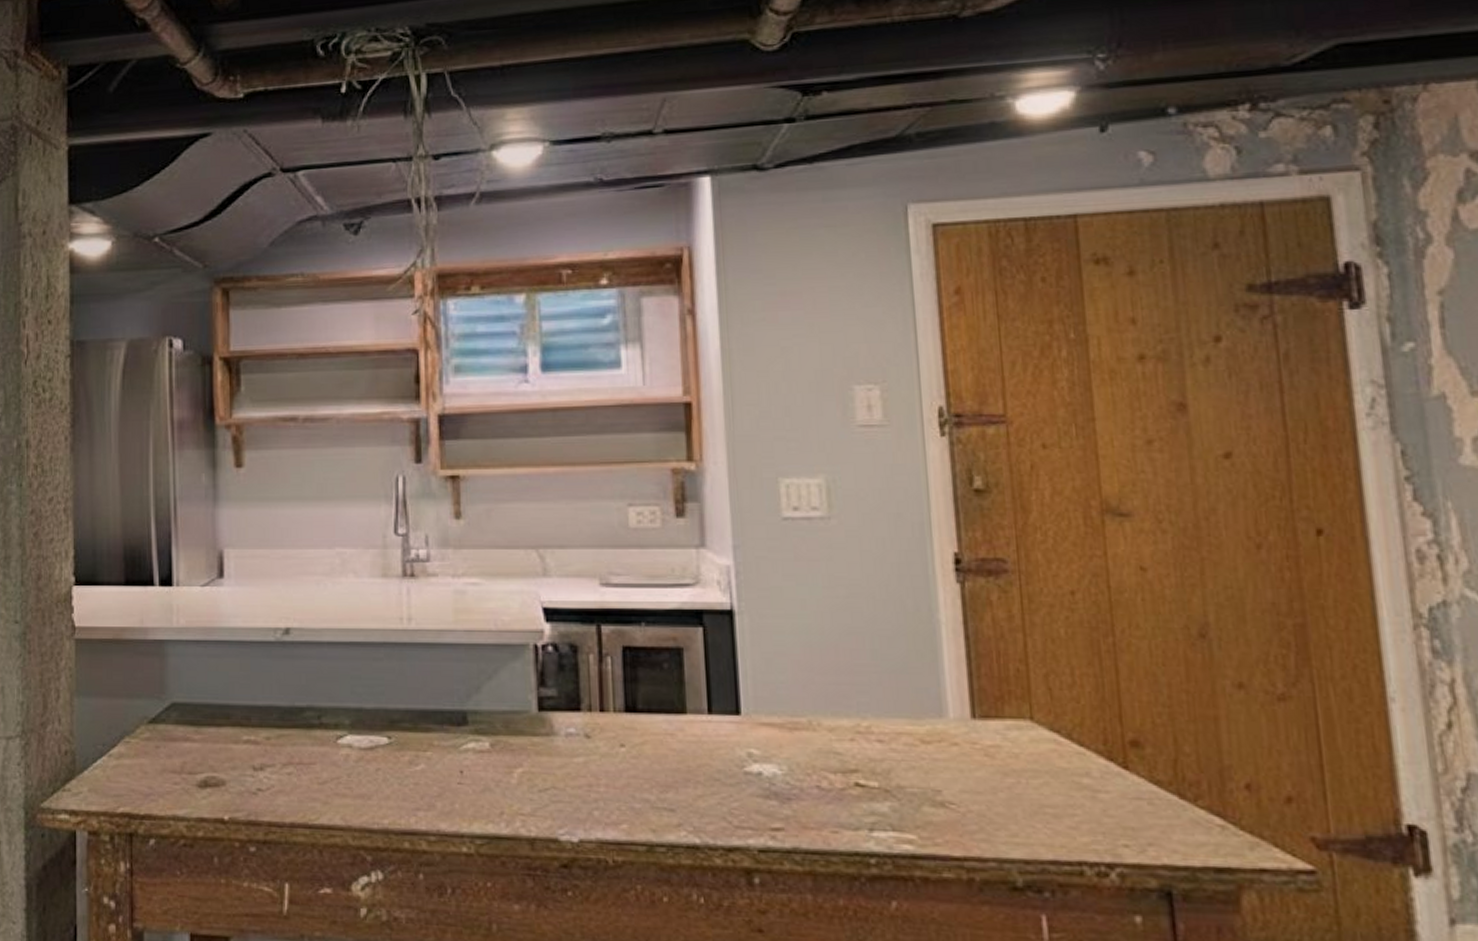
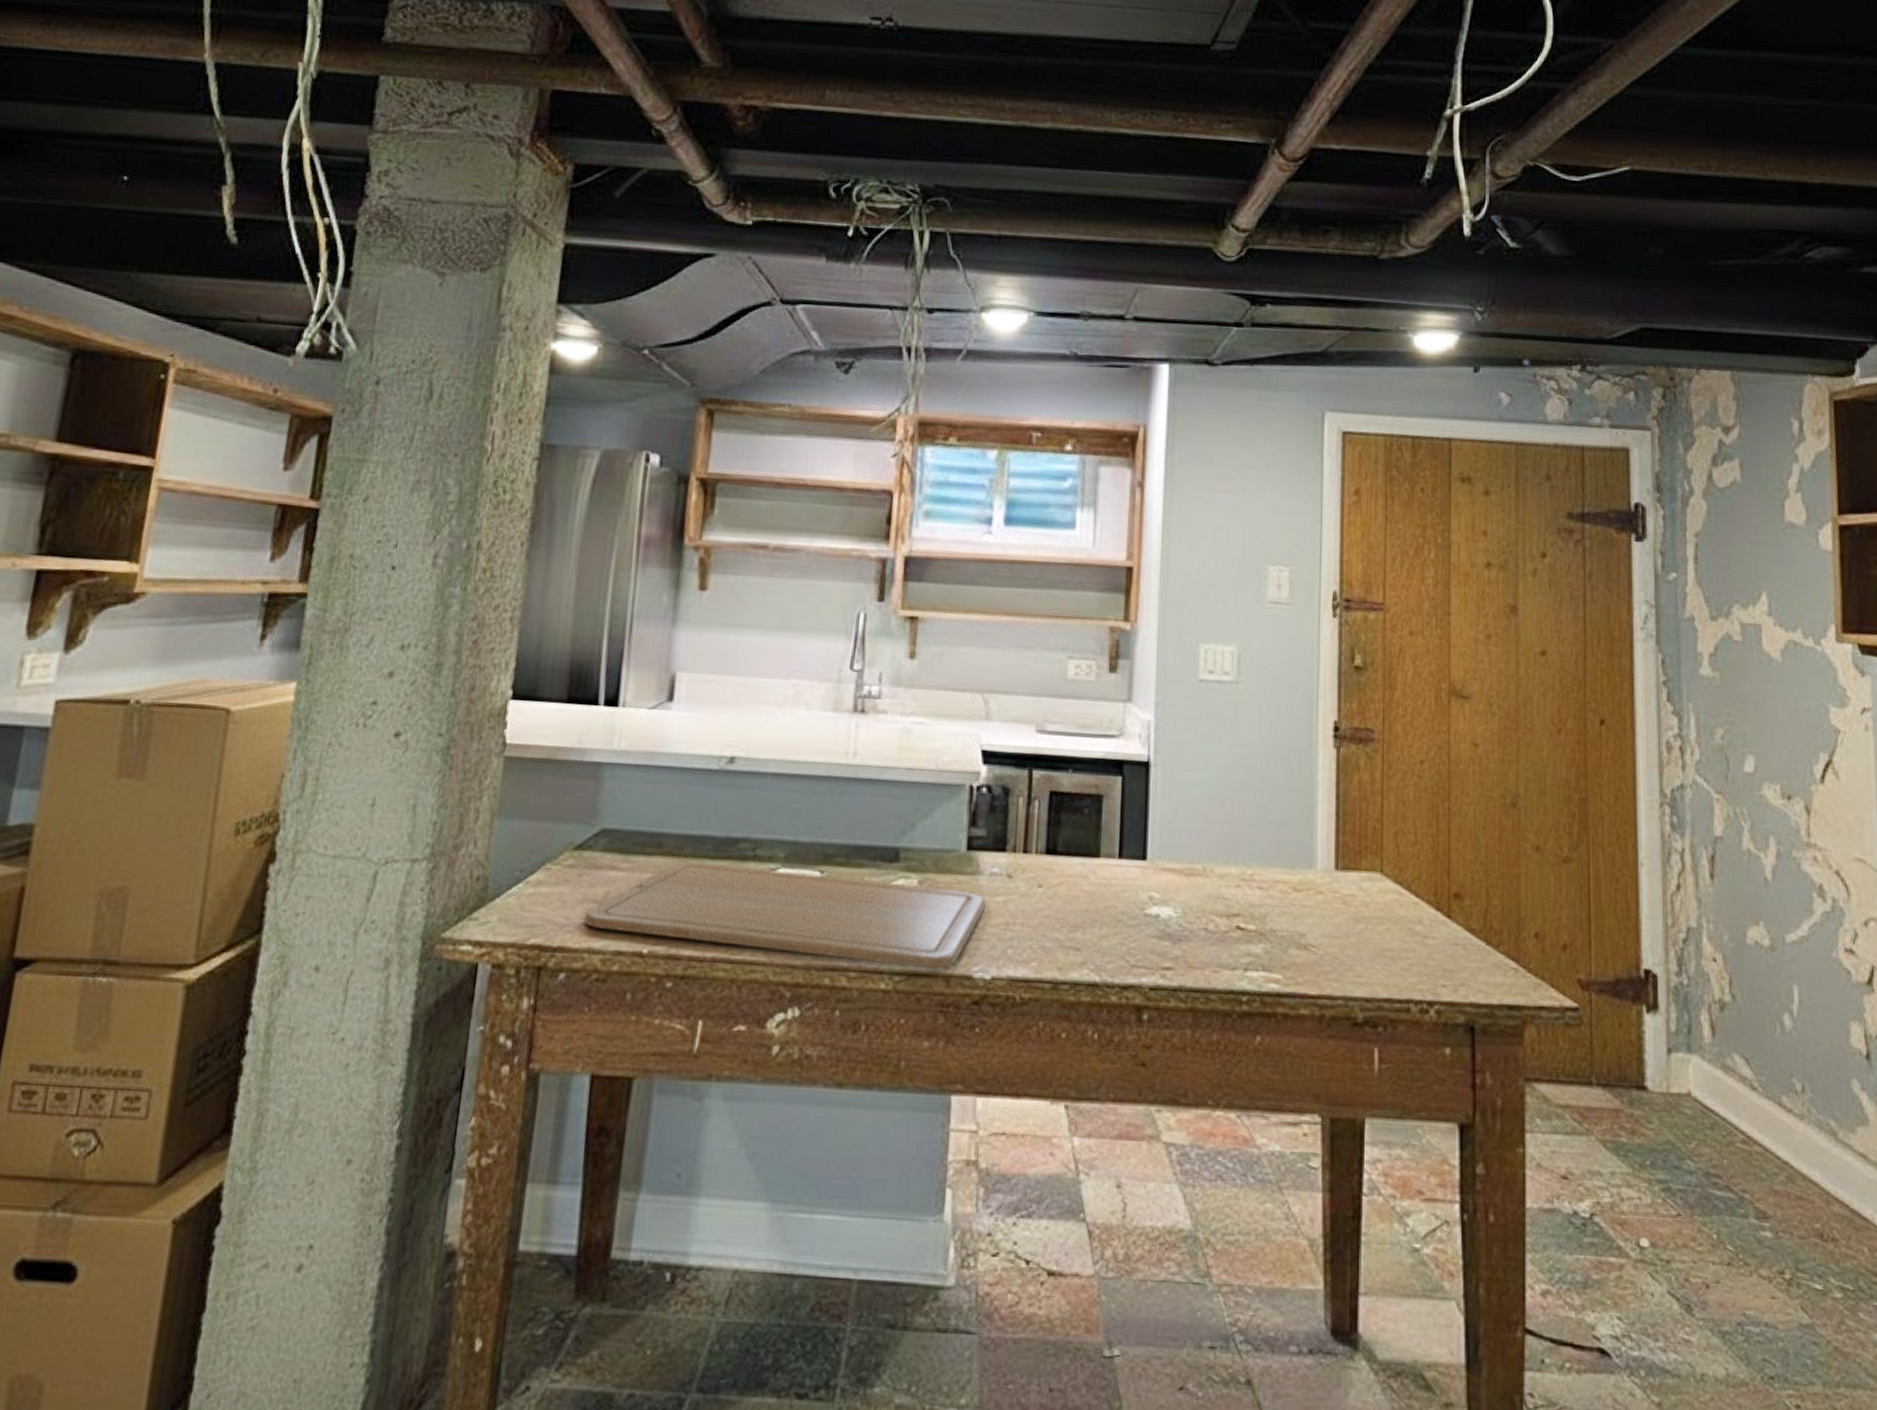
chopping board: none [166,730,565,832] -> present [584,861,986,969]

